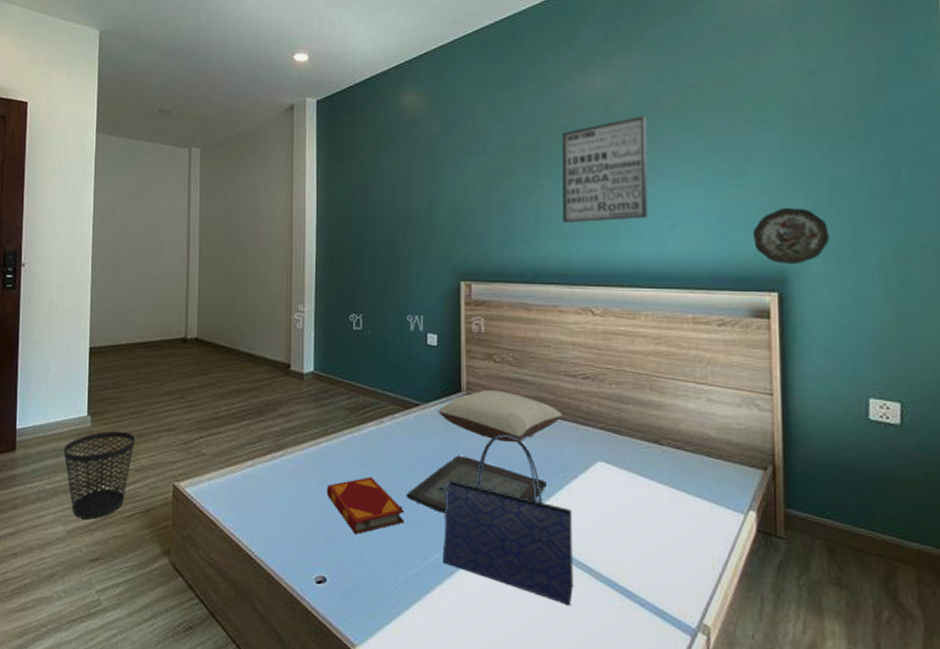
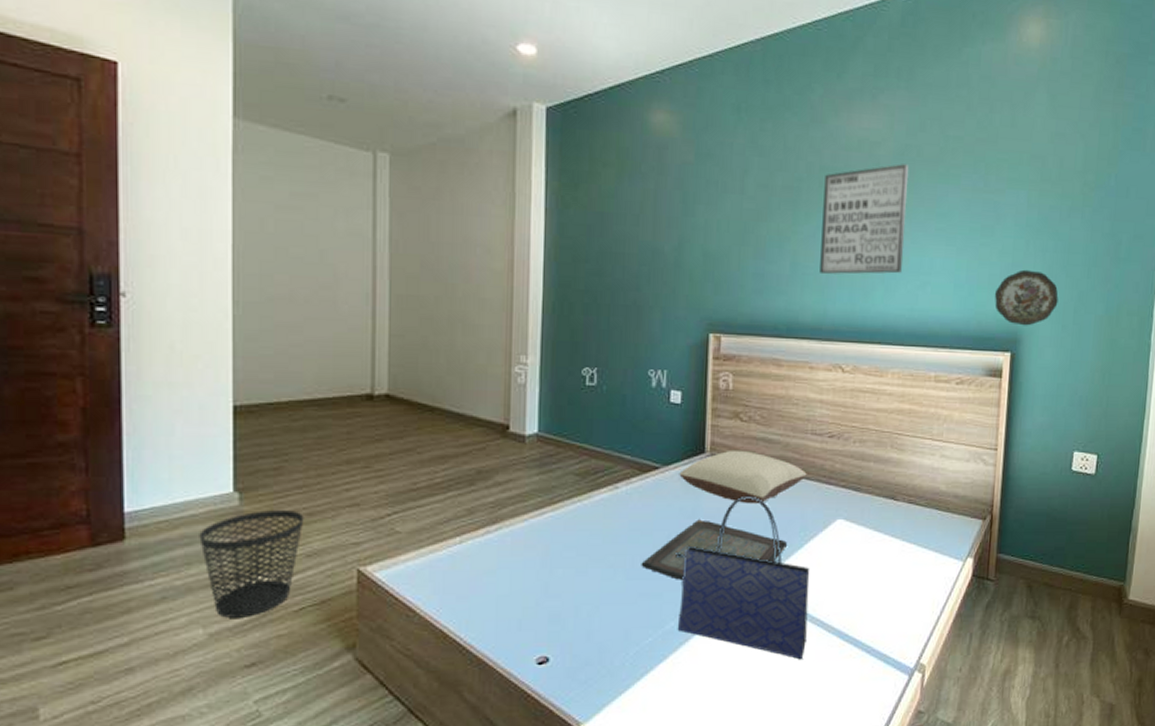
hardback book: present [327,477,404,534] -> none [551,547,639,609]

